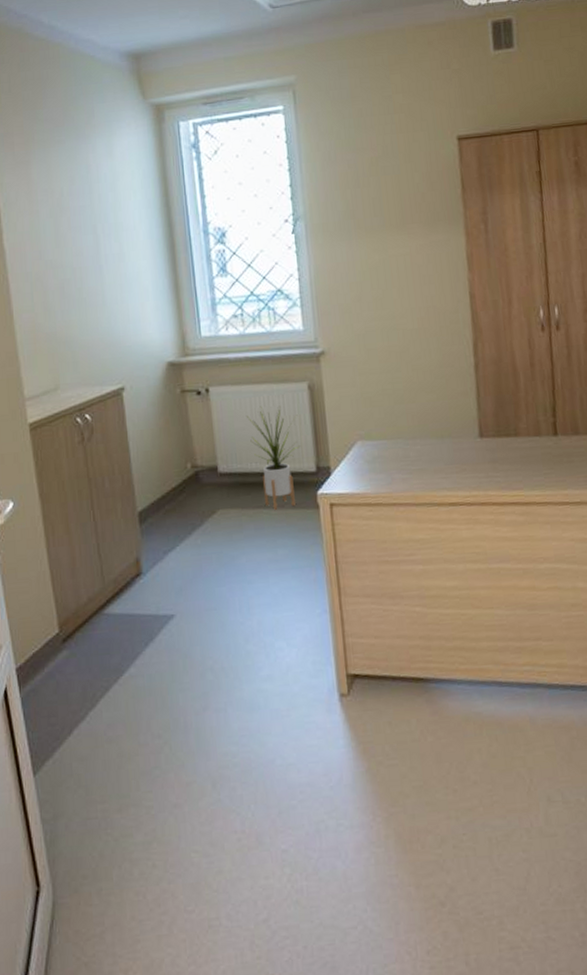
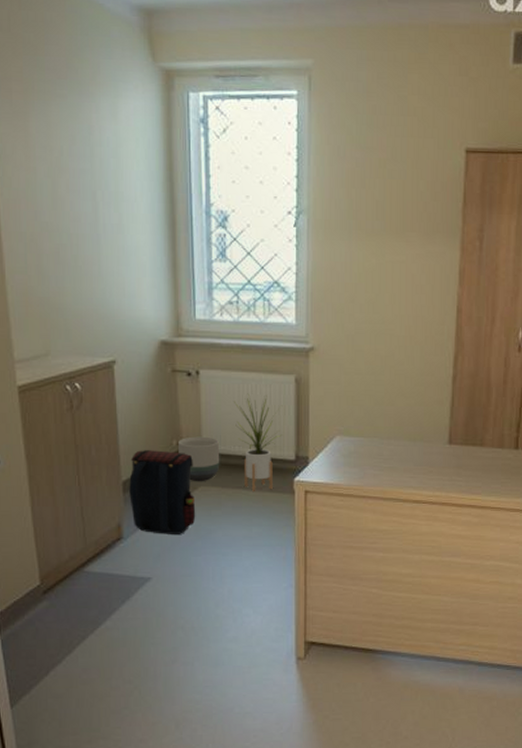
satchel: none [145,475,217,566] -> present [129,450,196,534]
planter: none [193,456,238,506] -> present [178,436,220,482]

